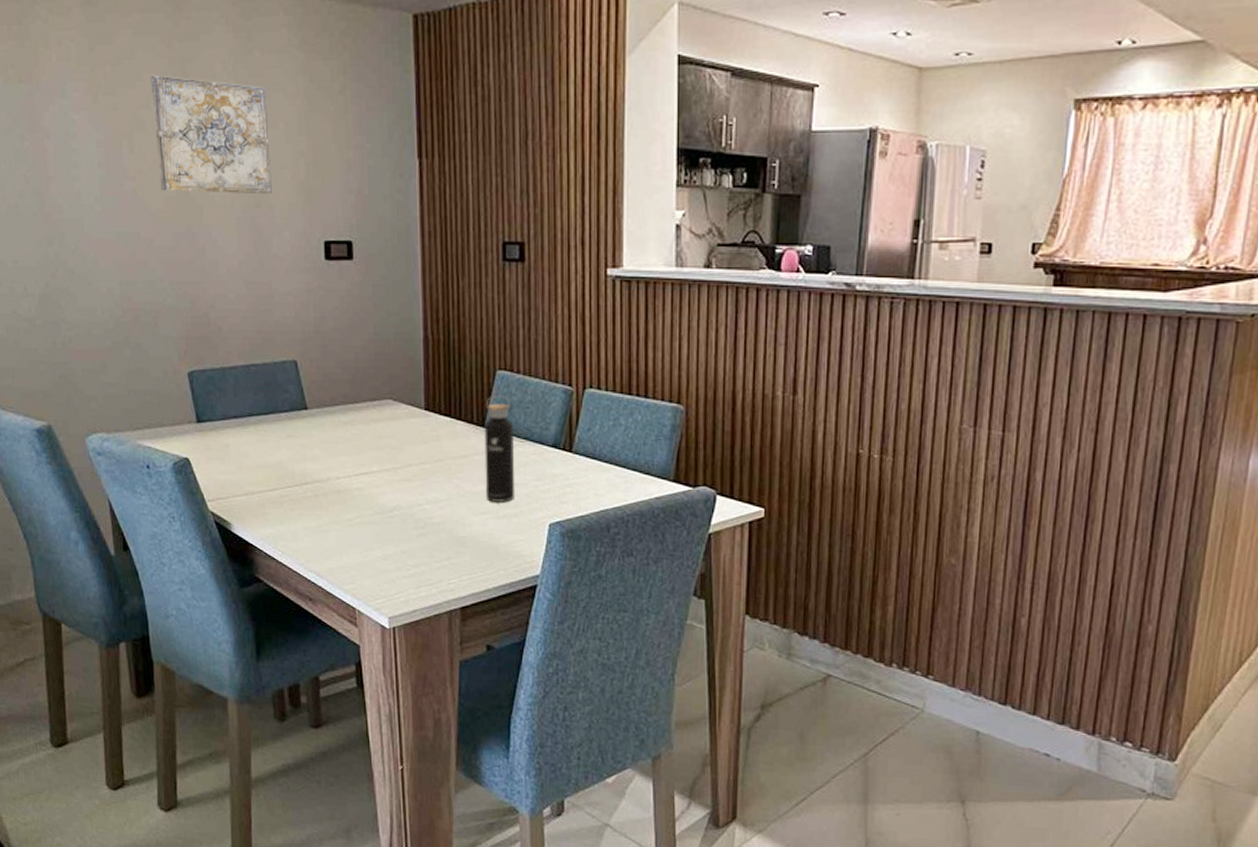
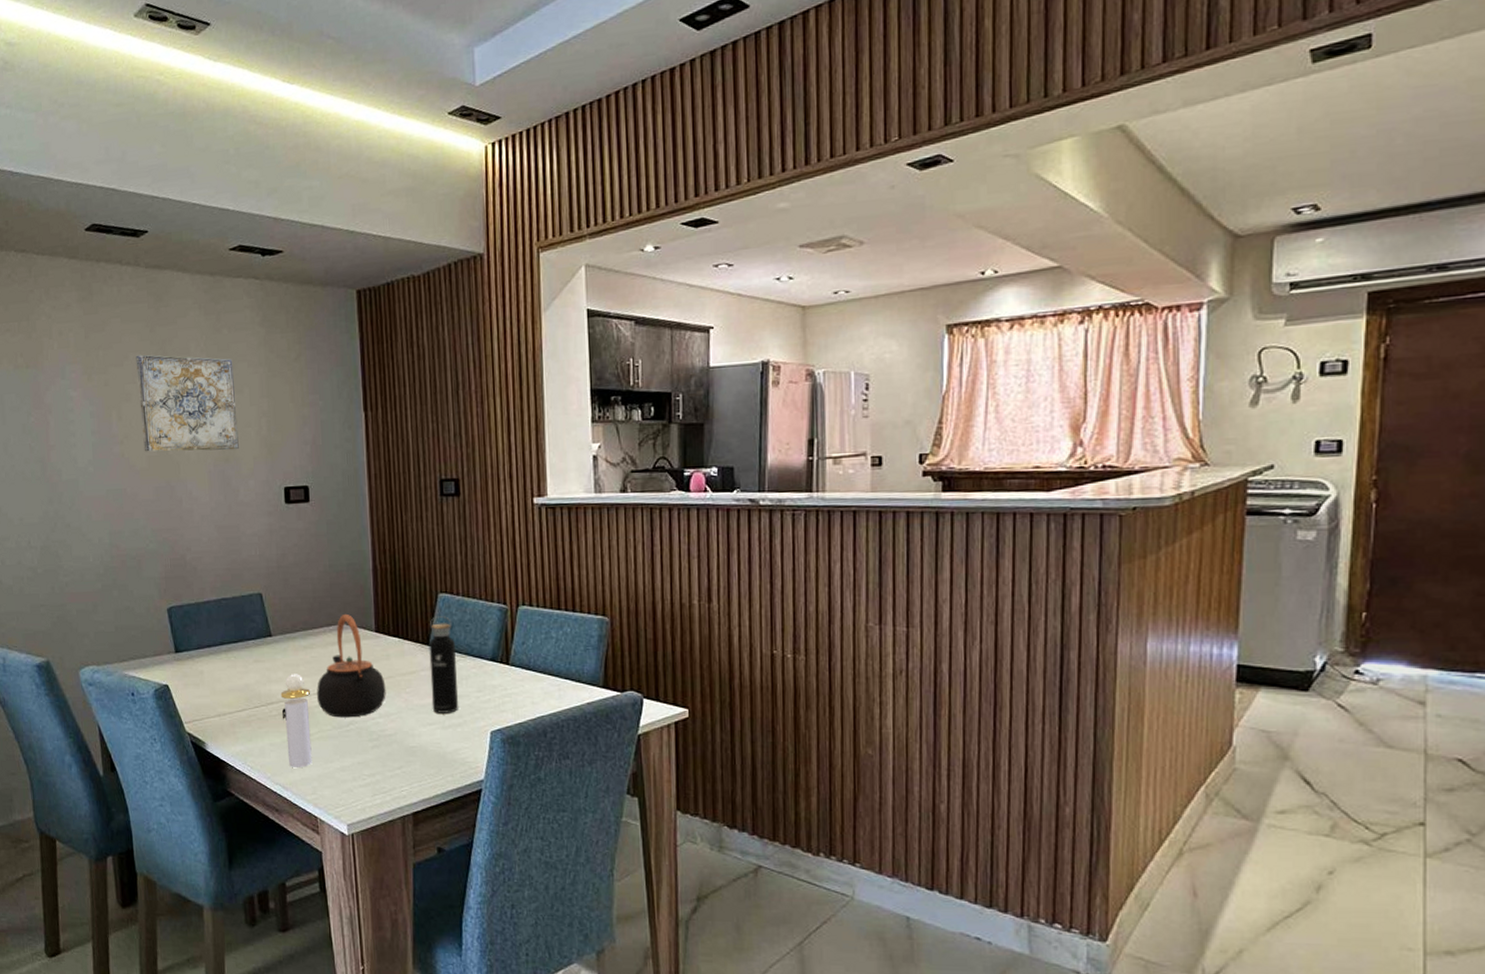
perfume bottle: none [316,452,351,554] -> present [280,674,312,767]
teapot: none [357,388,435,503] -> present [317,613,386,718]

